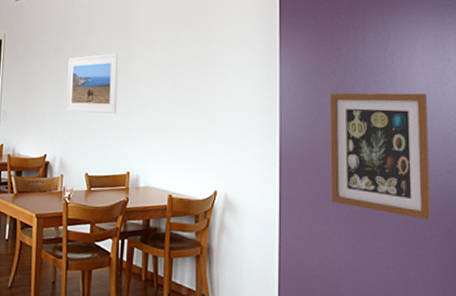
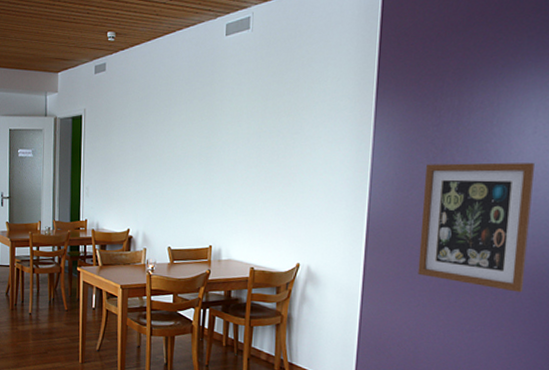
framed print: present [66,53,119,114] -> none [149,127,202,188]

